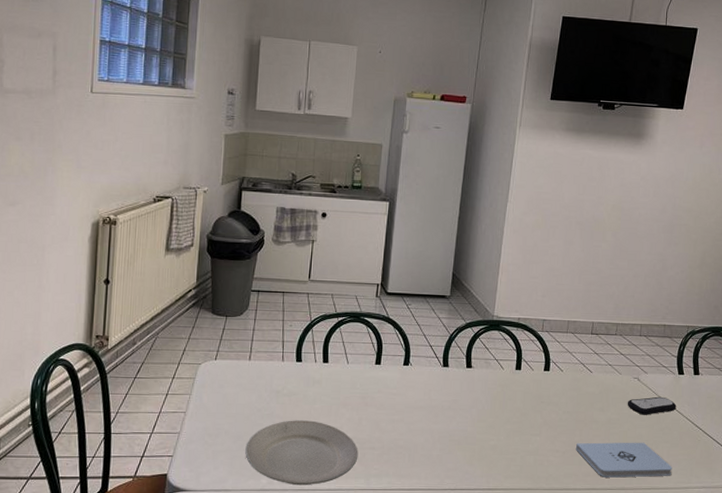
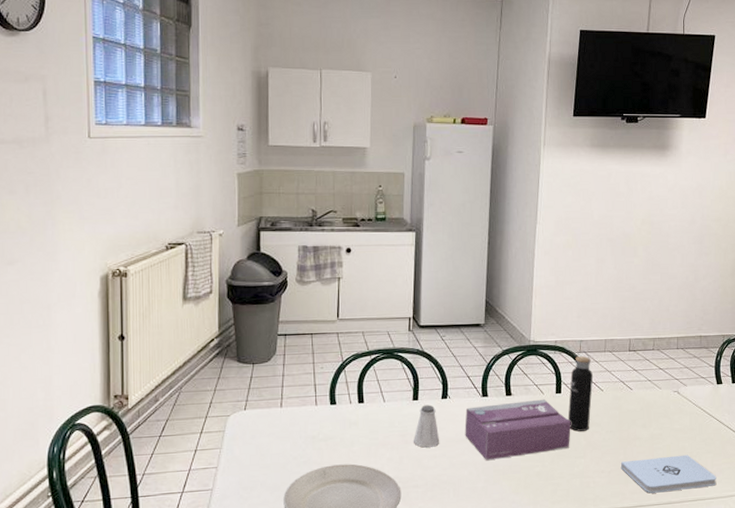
saltshaker: none [374,370,399,412] -> present [414,404,440,448]
tissue box: none [423,374,529,429] -> present [464,399,571,460]
water bottle: none [526,330,553,409] -> present [567,350,593,432]
remote control: present [627,396,677,415] -> none [668,407,717,428]

